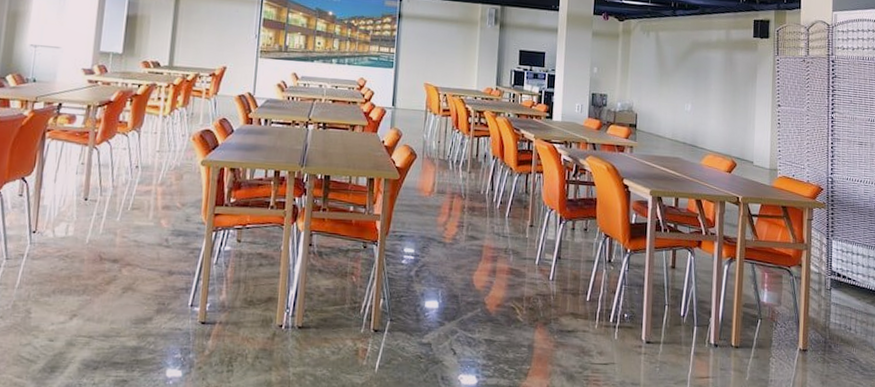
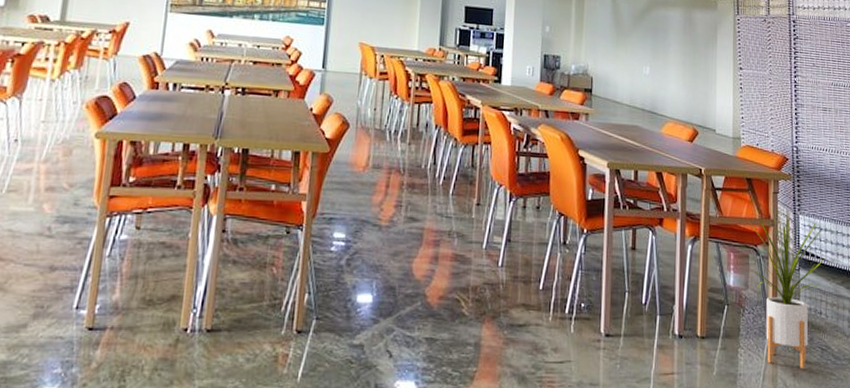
house plant: none [778,231,862,378] -> present [744,206,832,370]

